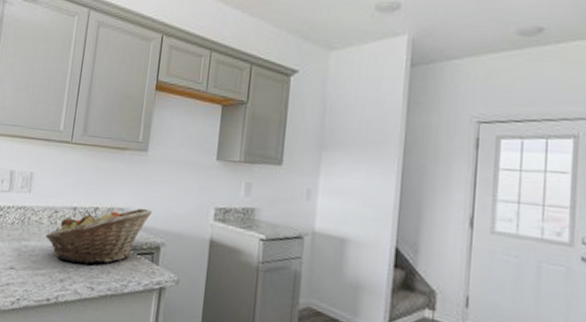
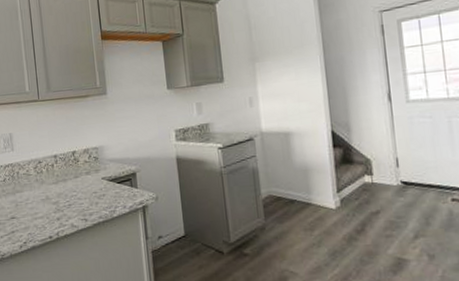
fruit basket: present [46,208,152,264] -> none [36,143,122,202]

